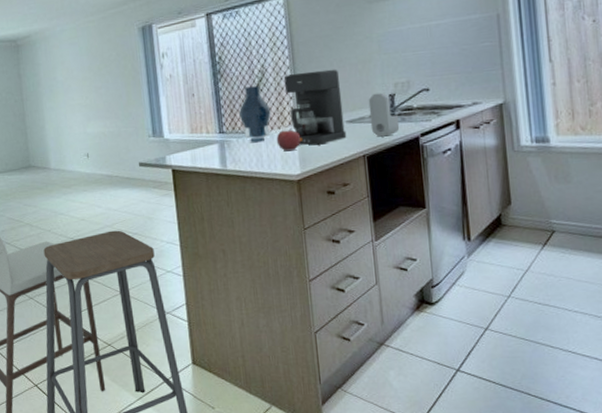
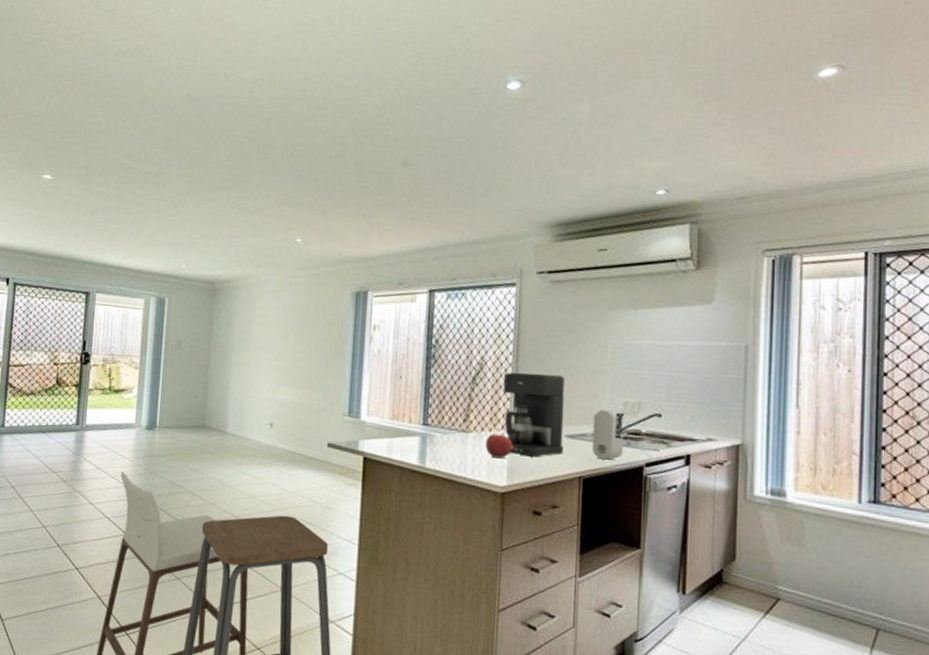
vase: present [238,86,271,143] -> none [447,378,484,443]

